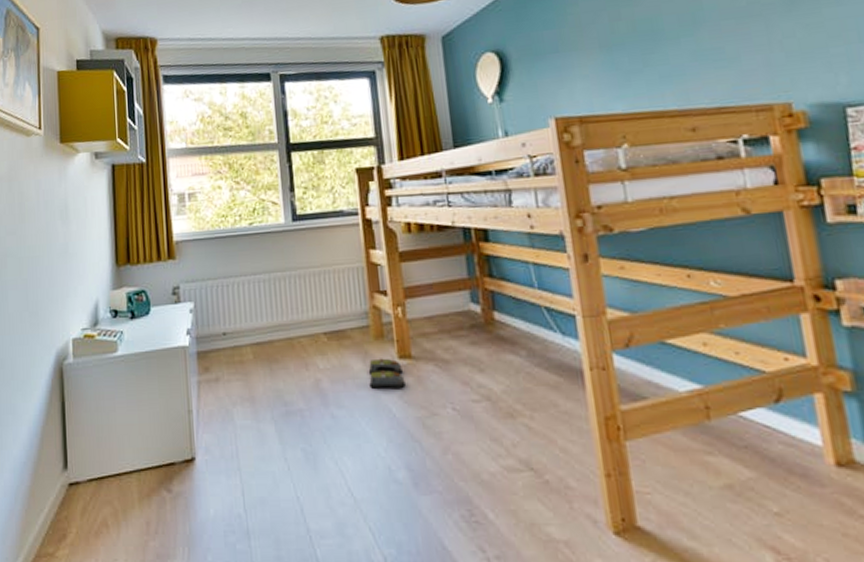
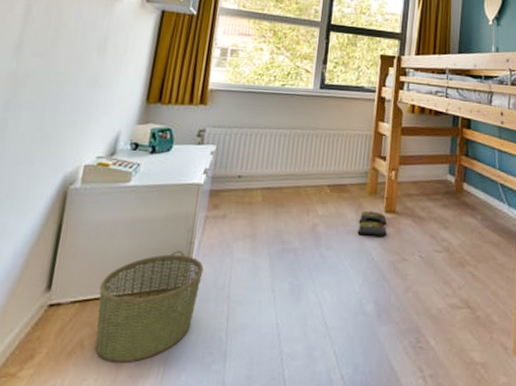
basket: none [110,421,208,542] -> present [94,251,204,363]

